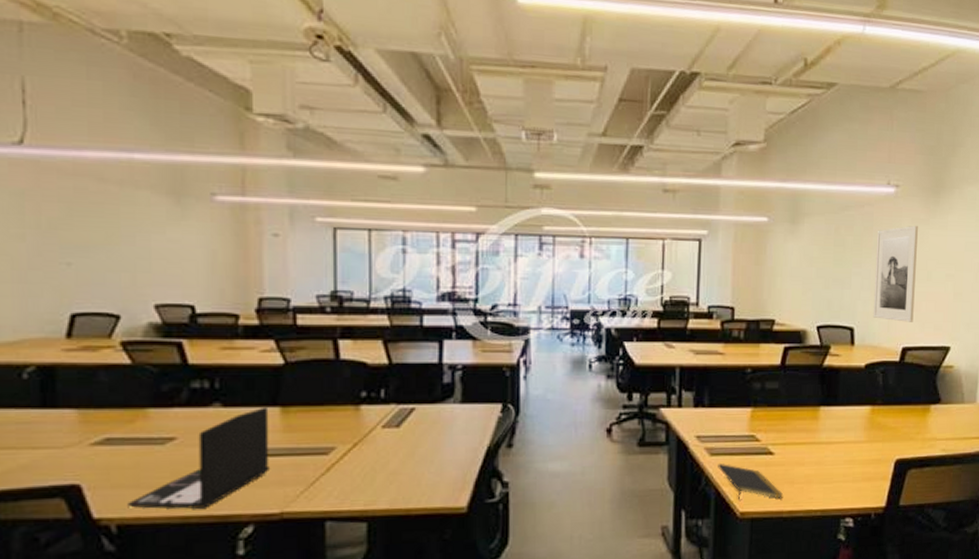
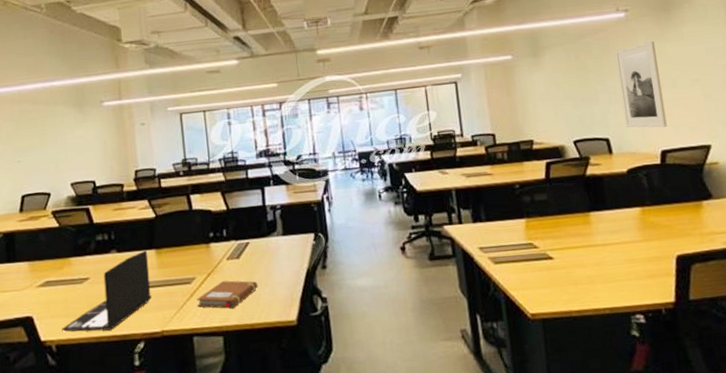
notebook: none [334,454,421,489] -> present [196,280,258,309]
notepad: present [718,464,783,500] -> none [503,270,569,303]

